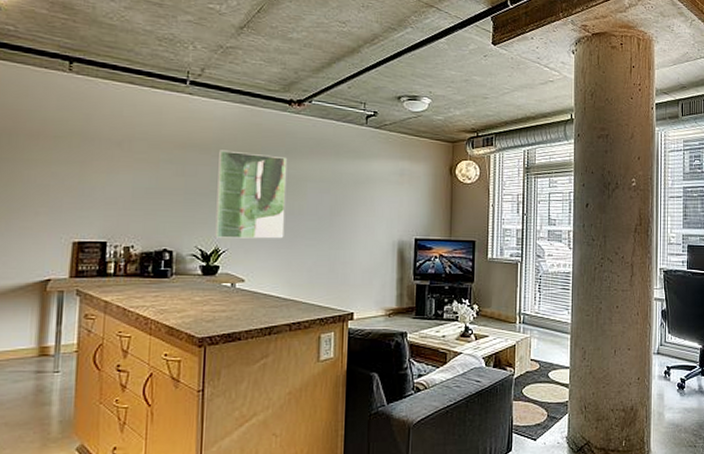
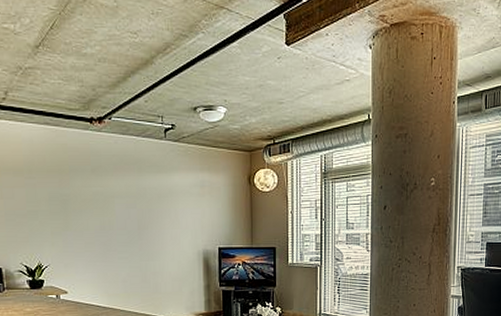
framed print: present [215,150,287,239] -> none [31,171,98,255]

